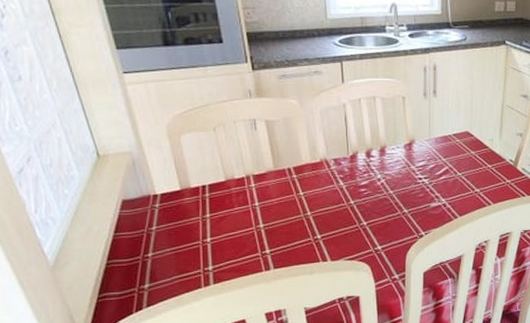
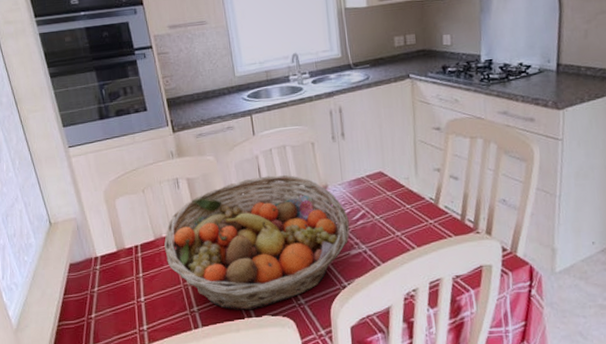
fruit basket: none [236,125,432,255] -> present [164,174,350,311]

